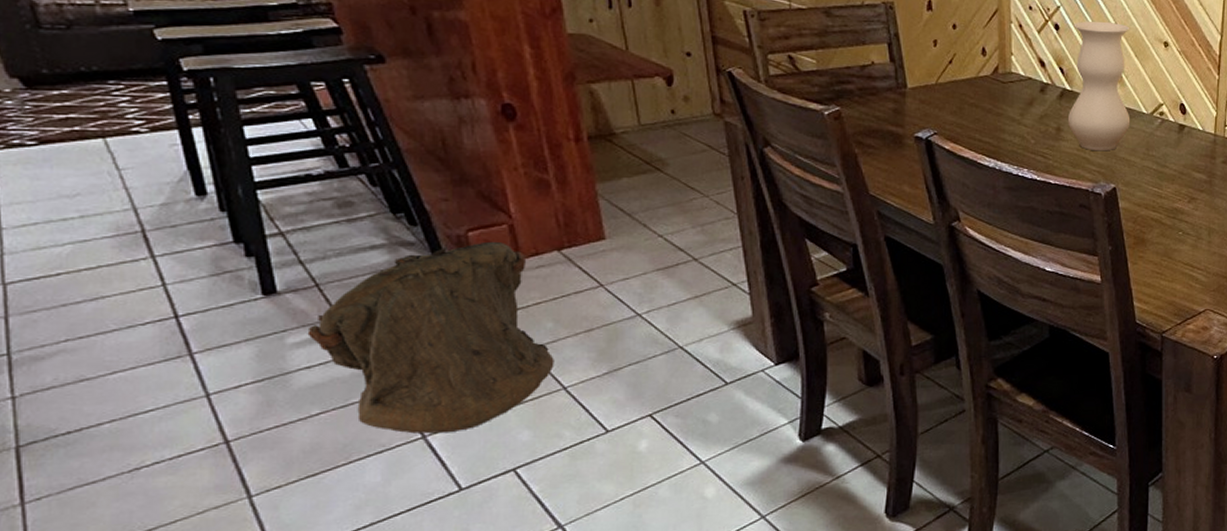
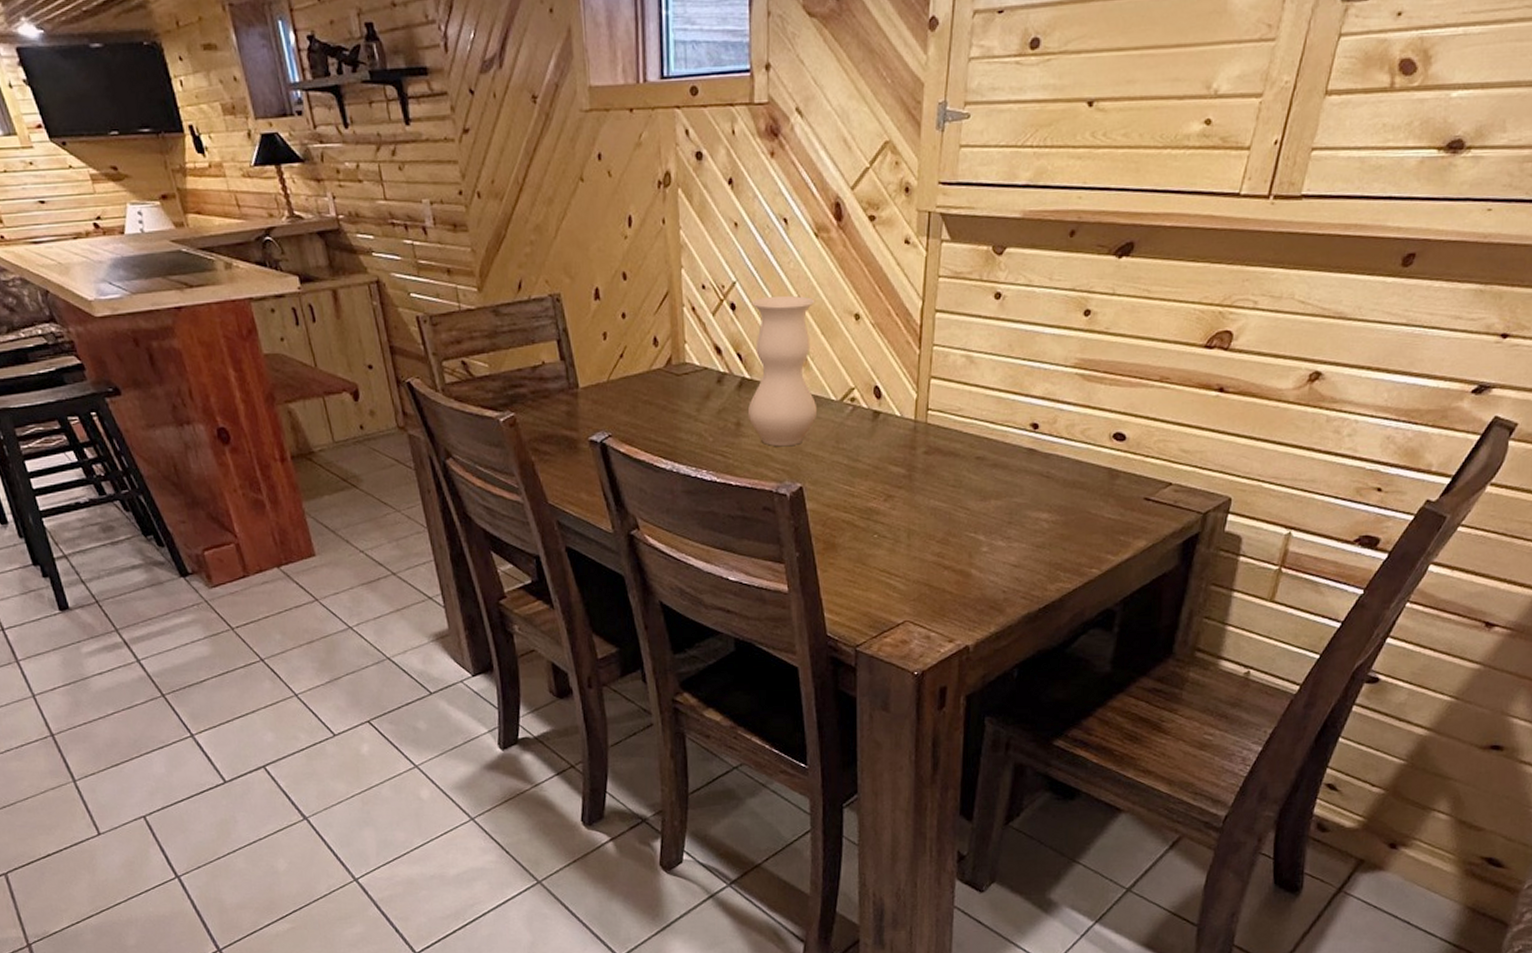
bag: present [307,241,554,434] -> none [95,559,286,733]

